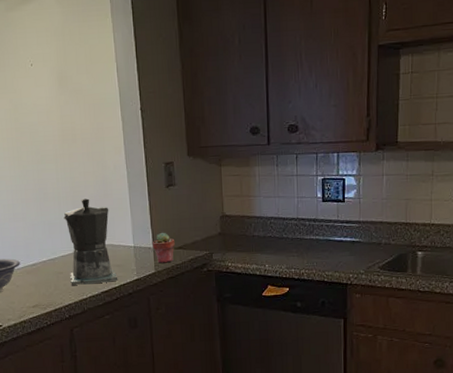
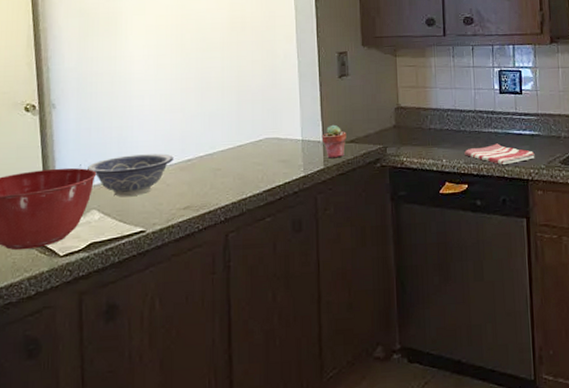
coffee maker: present [63,198,118,286] -> none [226,88,283,185]
dish towel: none [286,250,355,270] -> present [464,143,535,165]

